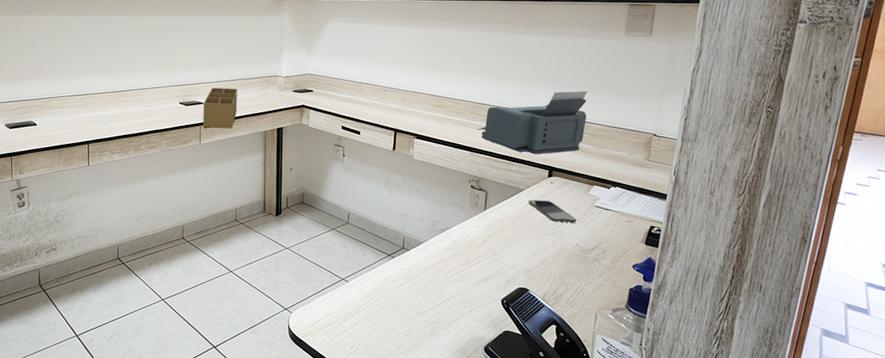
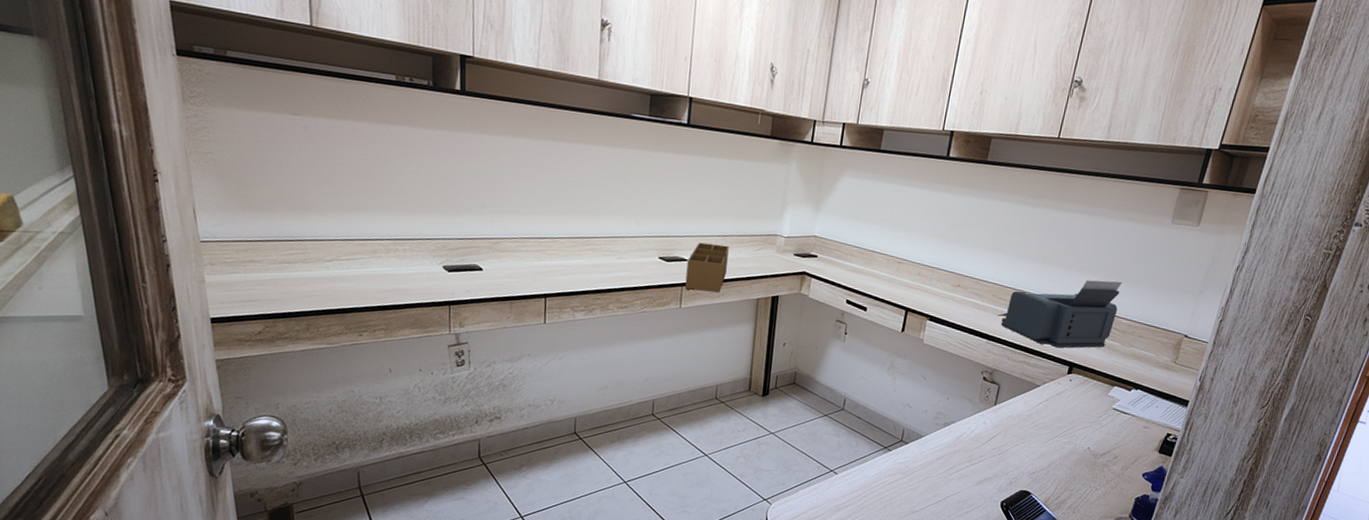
phone: present [529,199,577,223] -> none [1043,397,1092,425]

